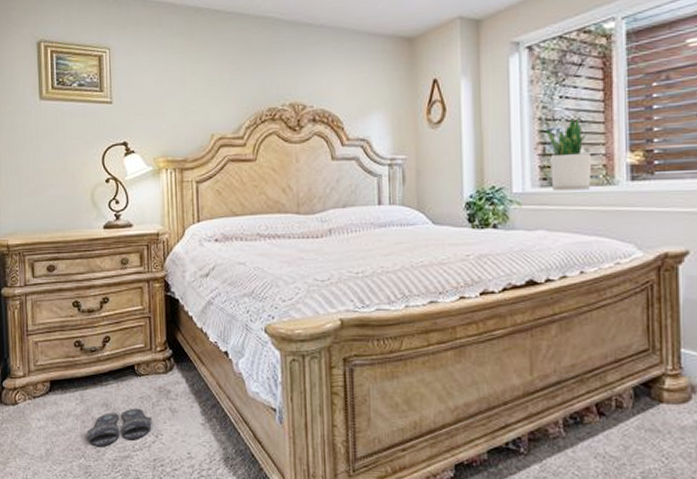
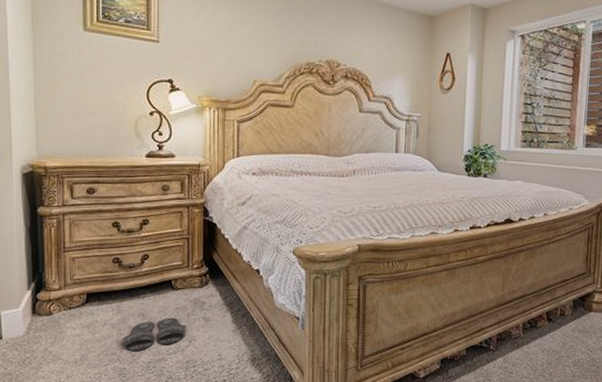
planter: present [545,118,592,191] -> none [528,96,560,152]

